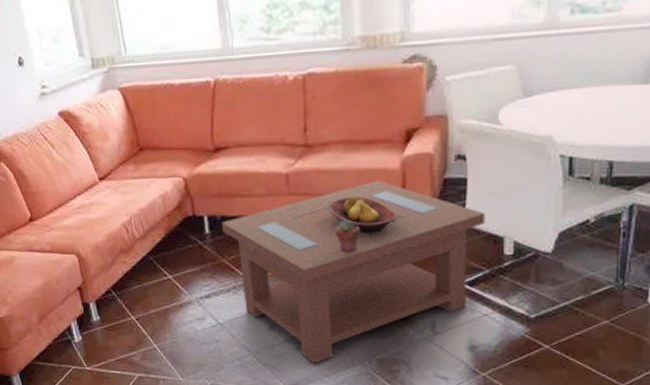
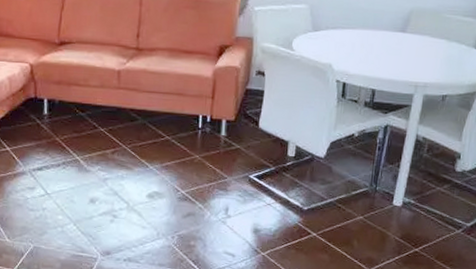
coffee table: present [222,180,485,364] -> none [59,84,276,235]
fruit bowl: present [327,196,398,234] -> none [149,95,207,129]
potted succulent: present [335,220,360,253] -> none [154,115,175,143]

